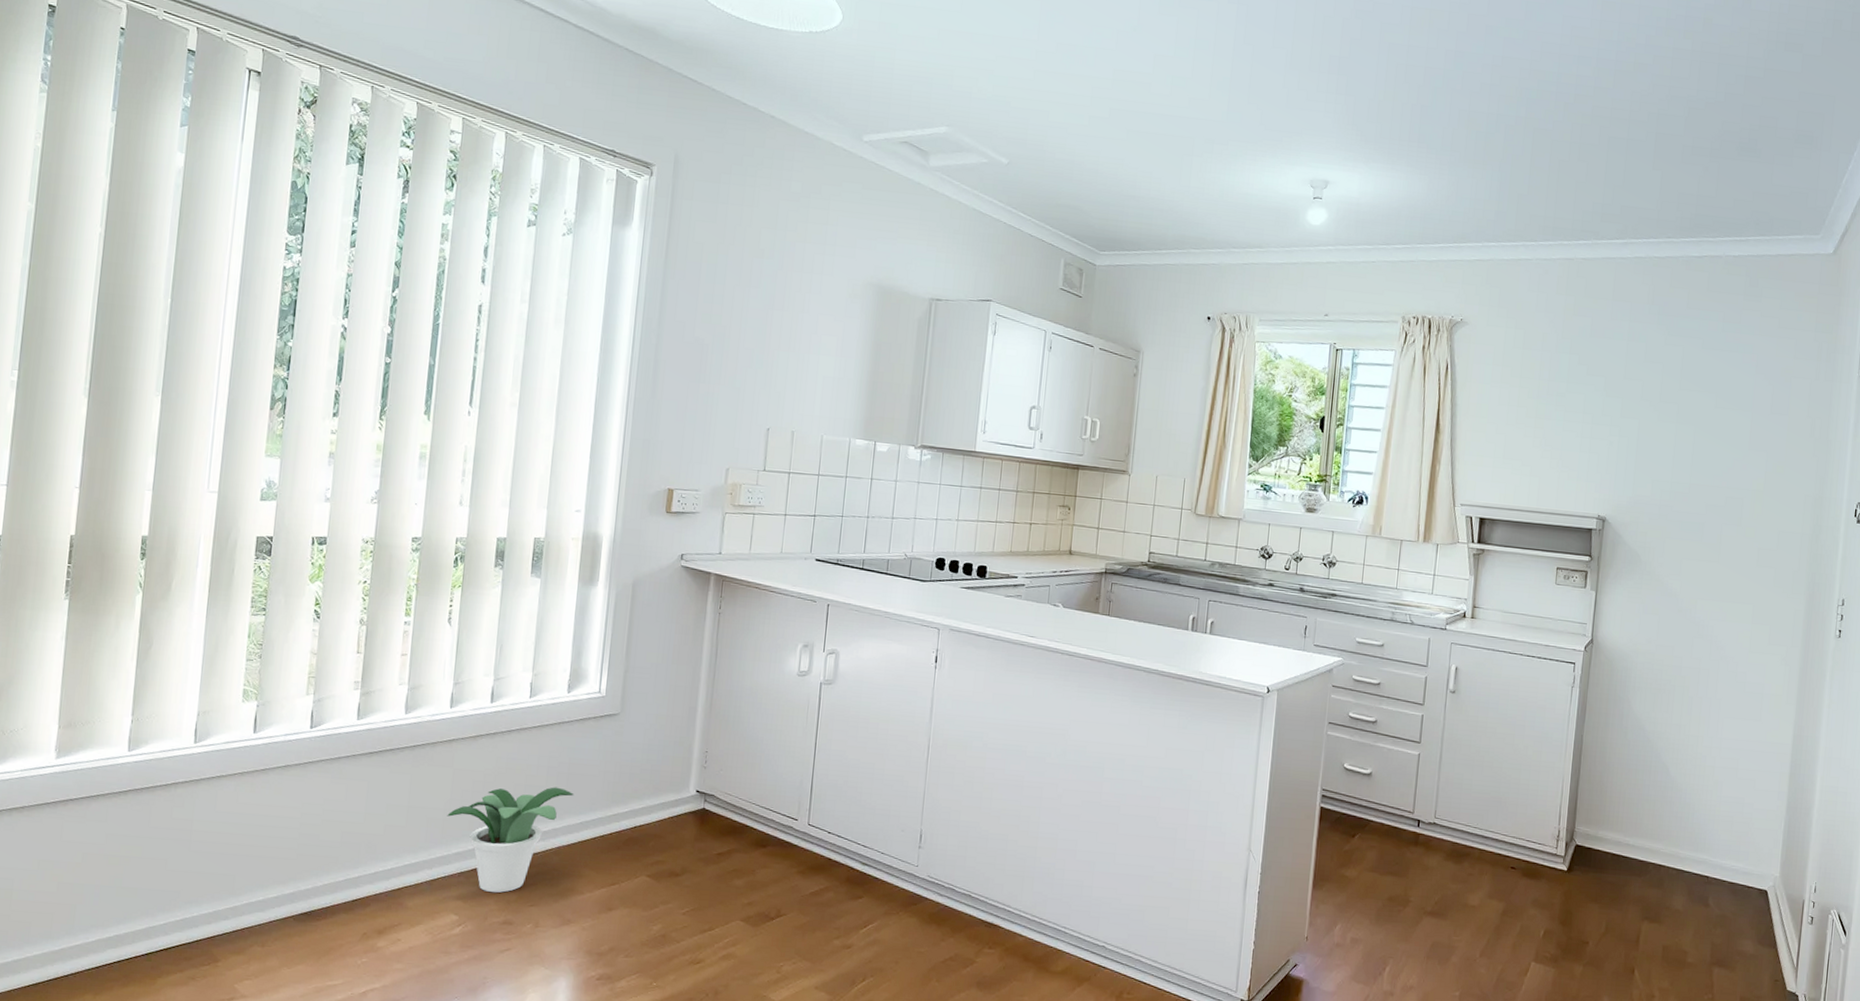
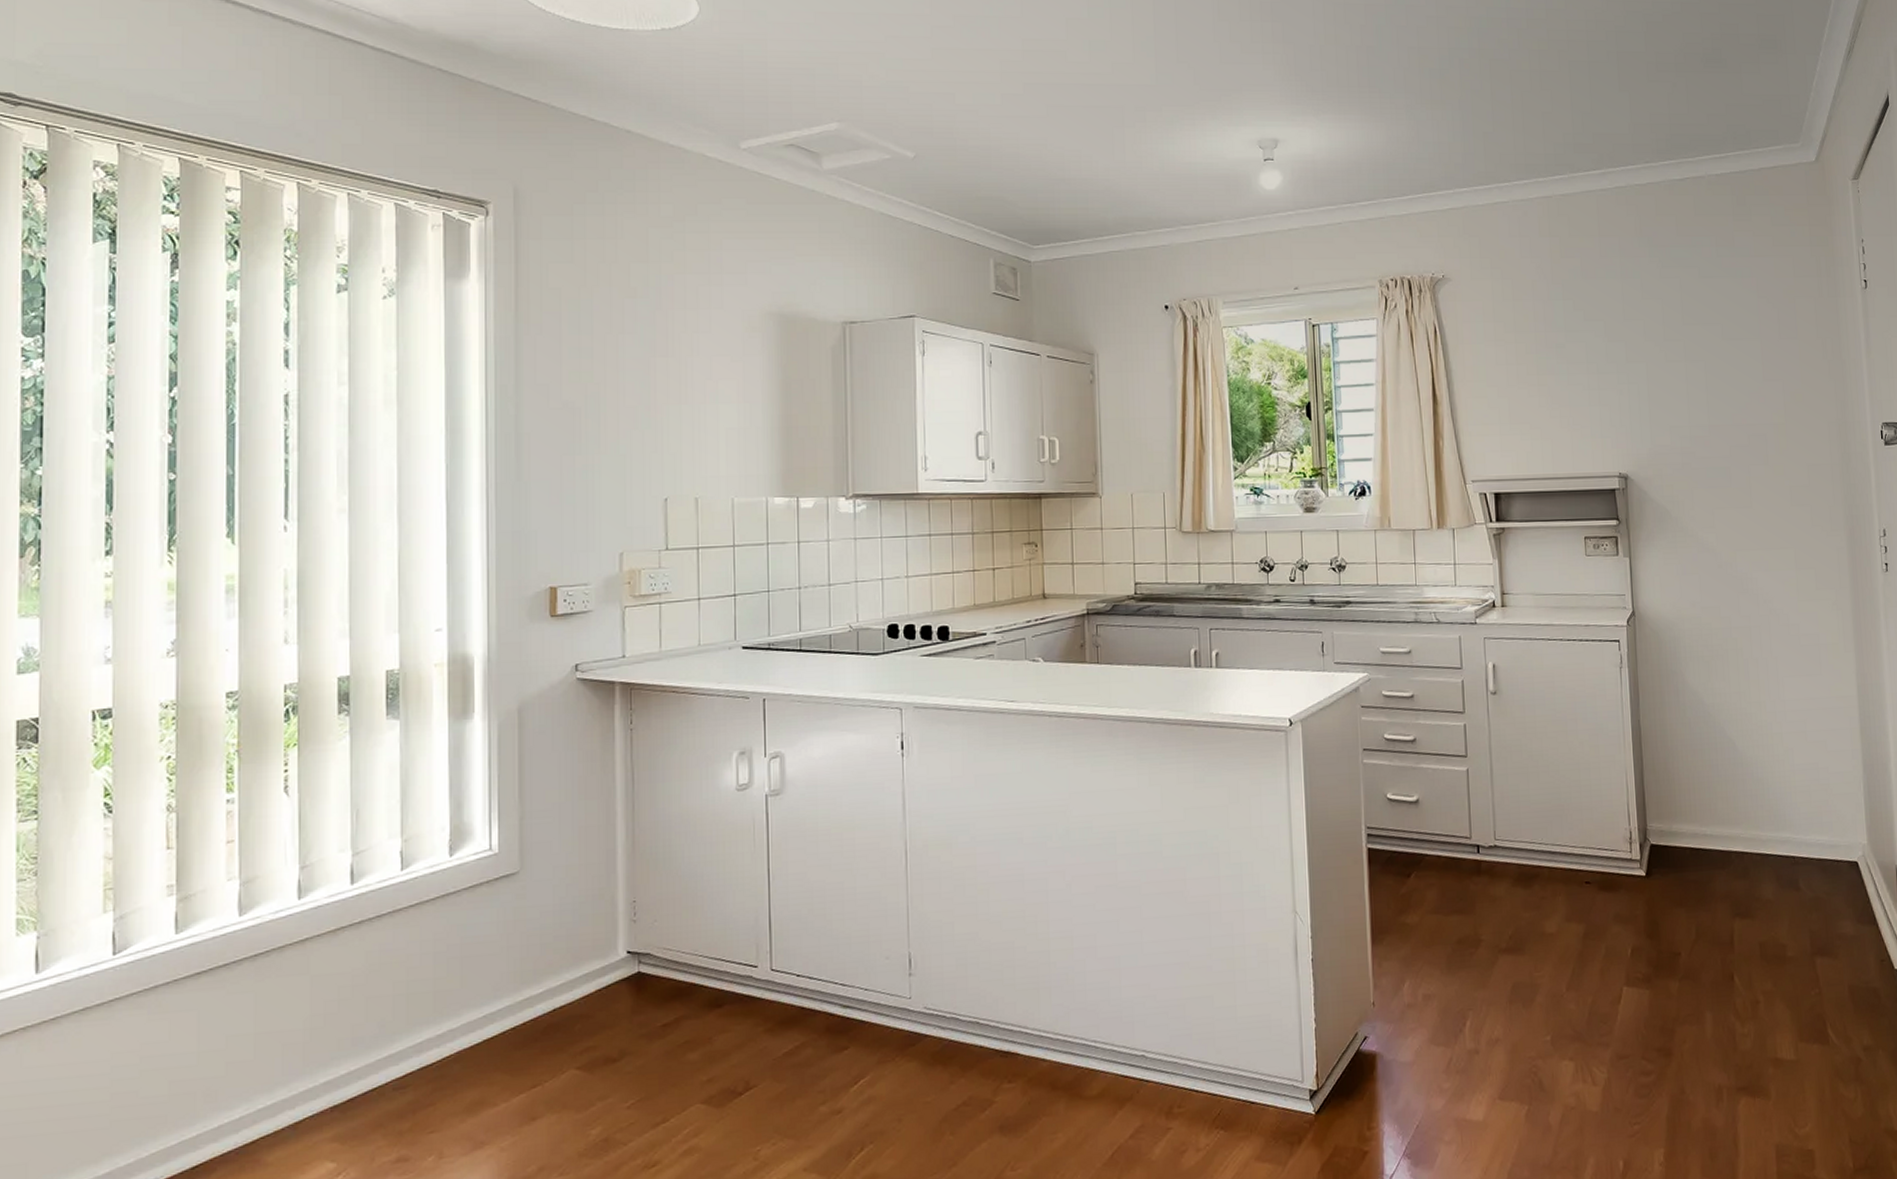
potted plant: present [447,787,574,893] -> none [308,976,472,1125]

